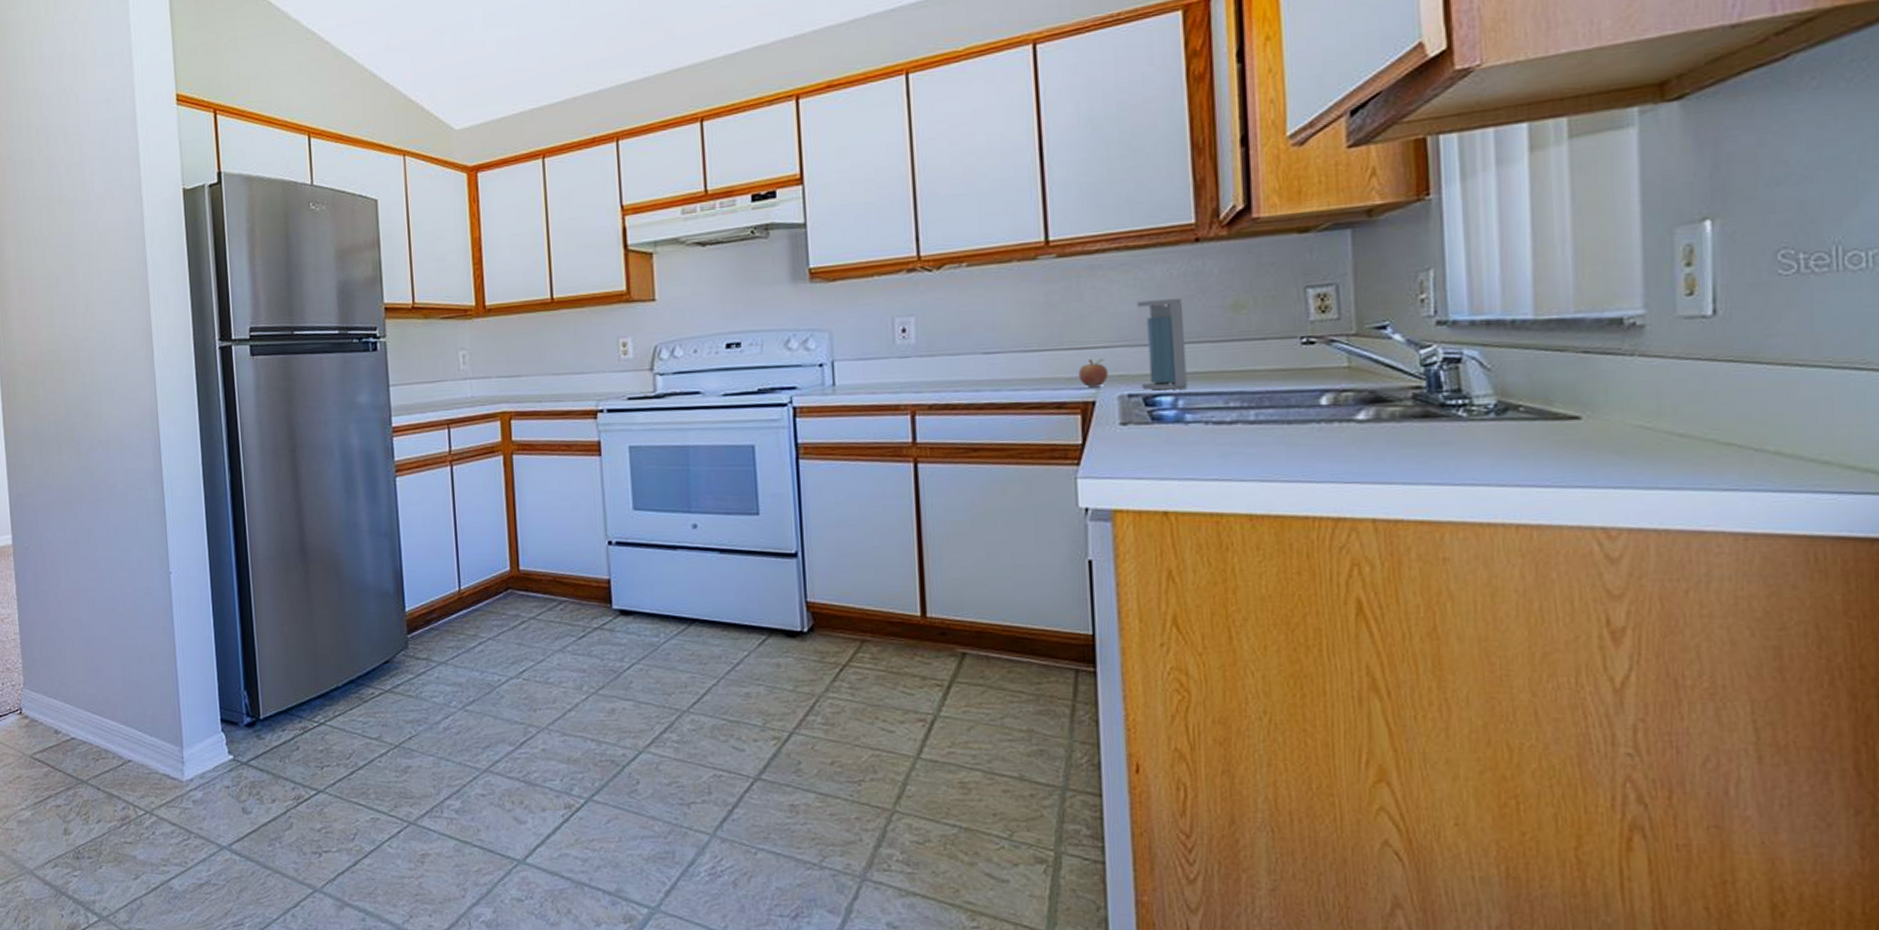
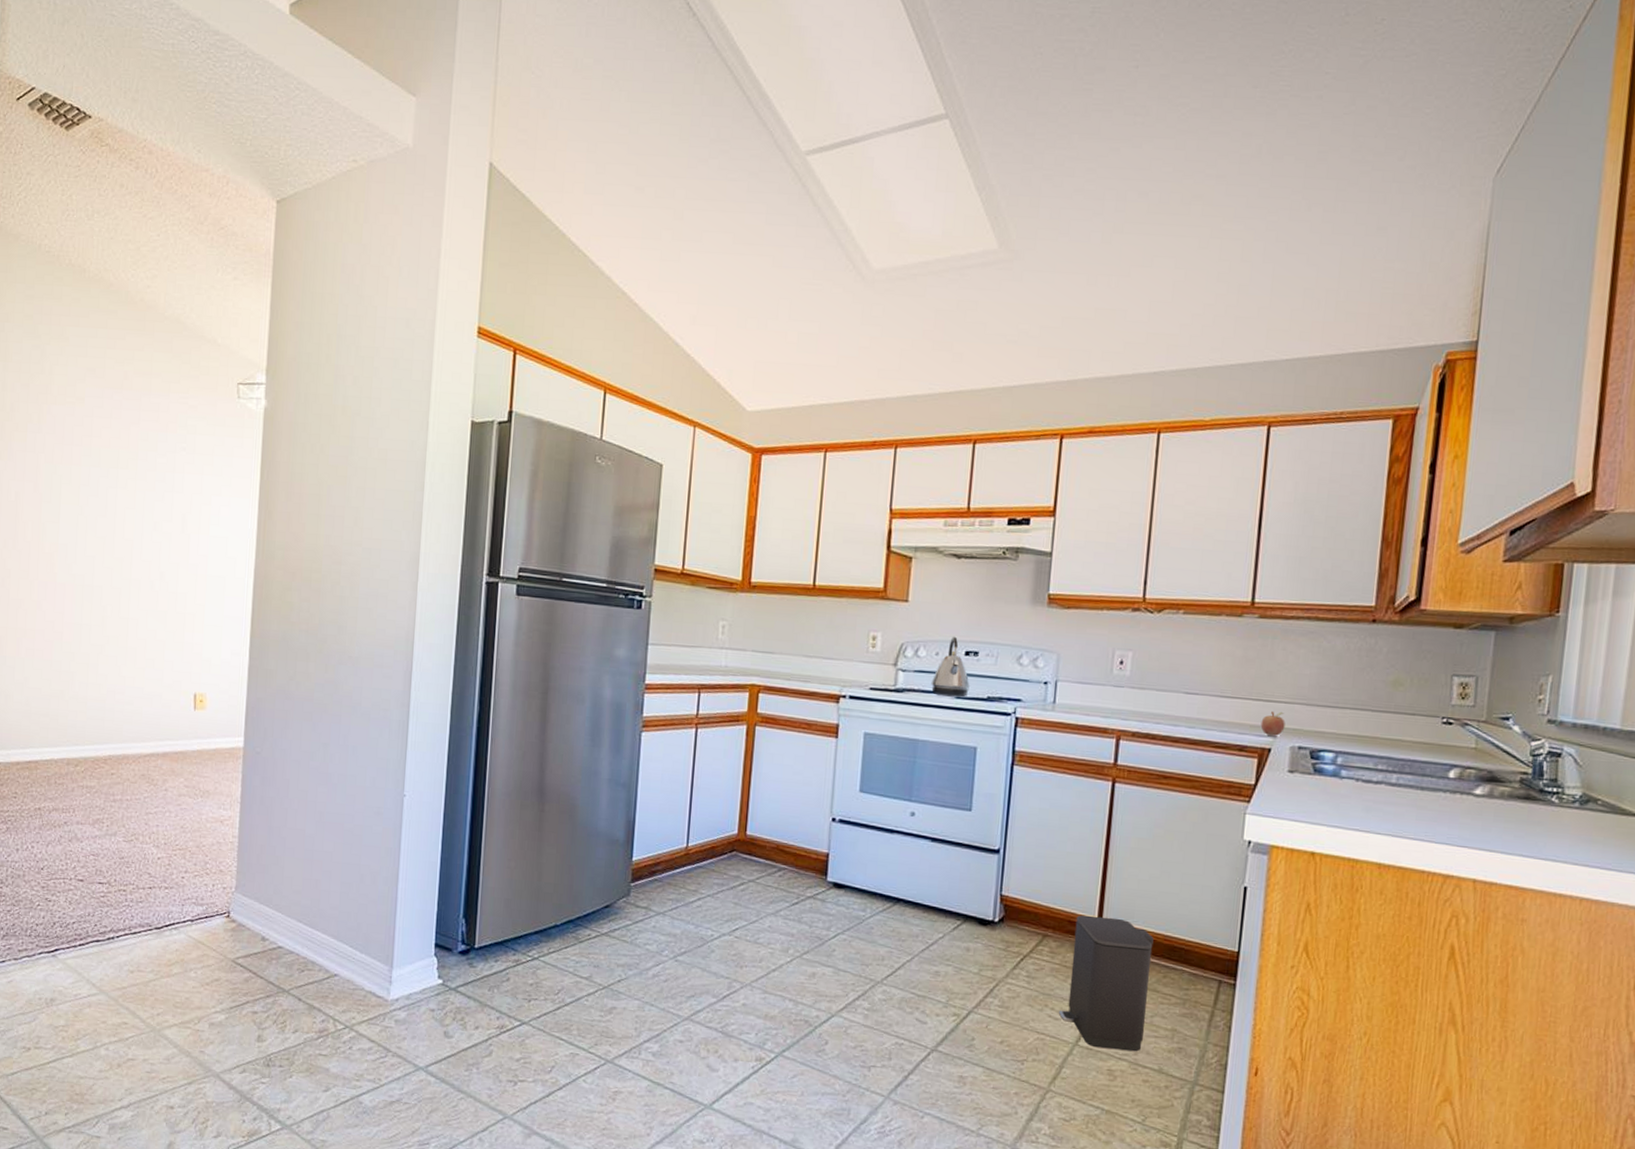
kettle: none [693,329,736,396] -> present [931,636,970,698]
pedal bin: none [891,612,995,758] -> present [1058,915,1154,1051]
soap dispenser: present [1137,298,1188,391] -> none [1311,667,1354,748]

